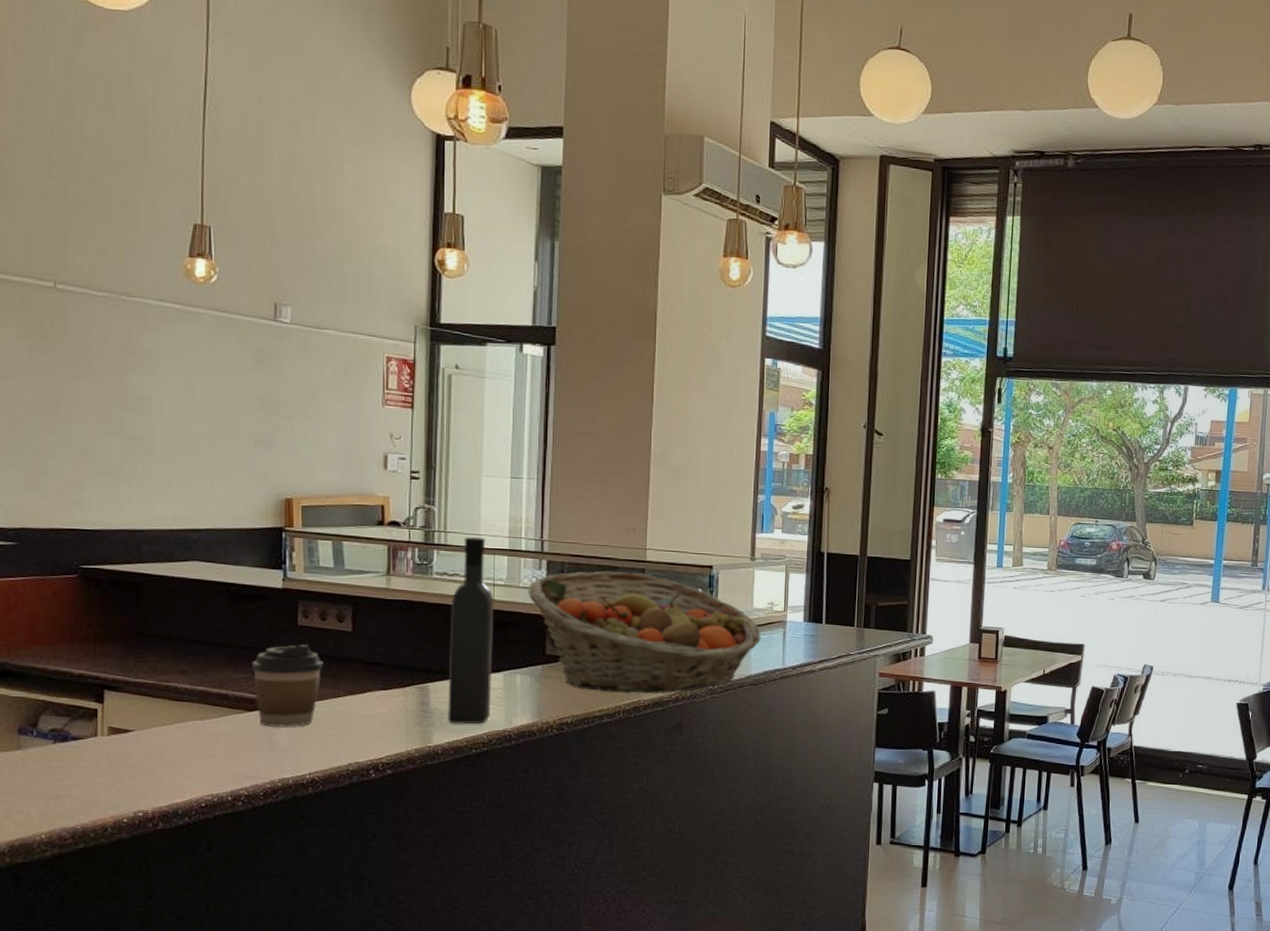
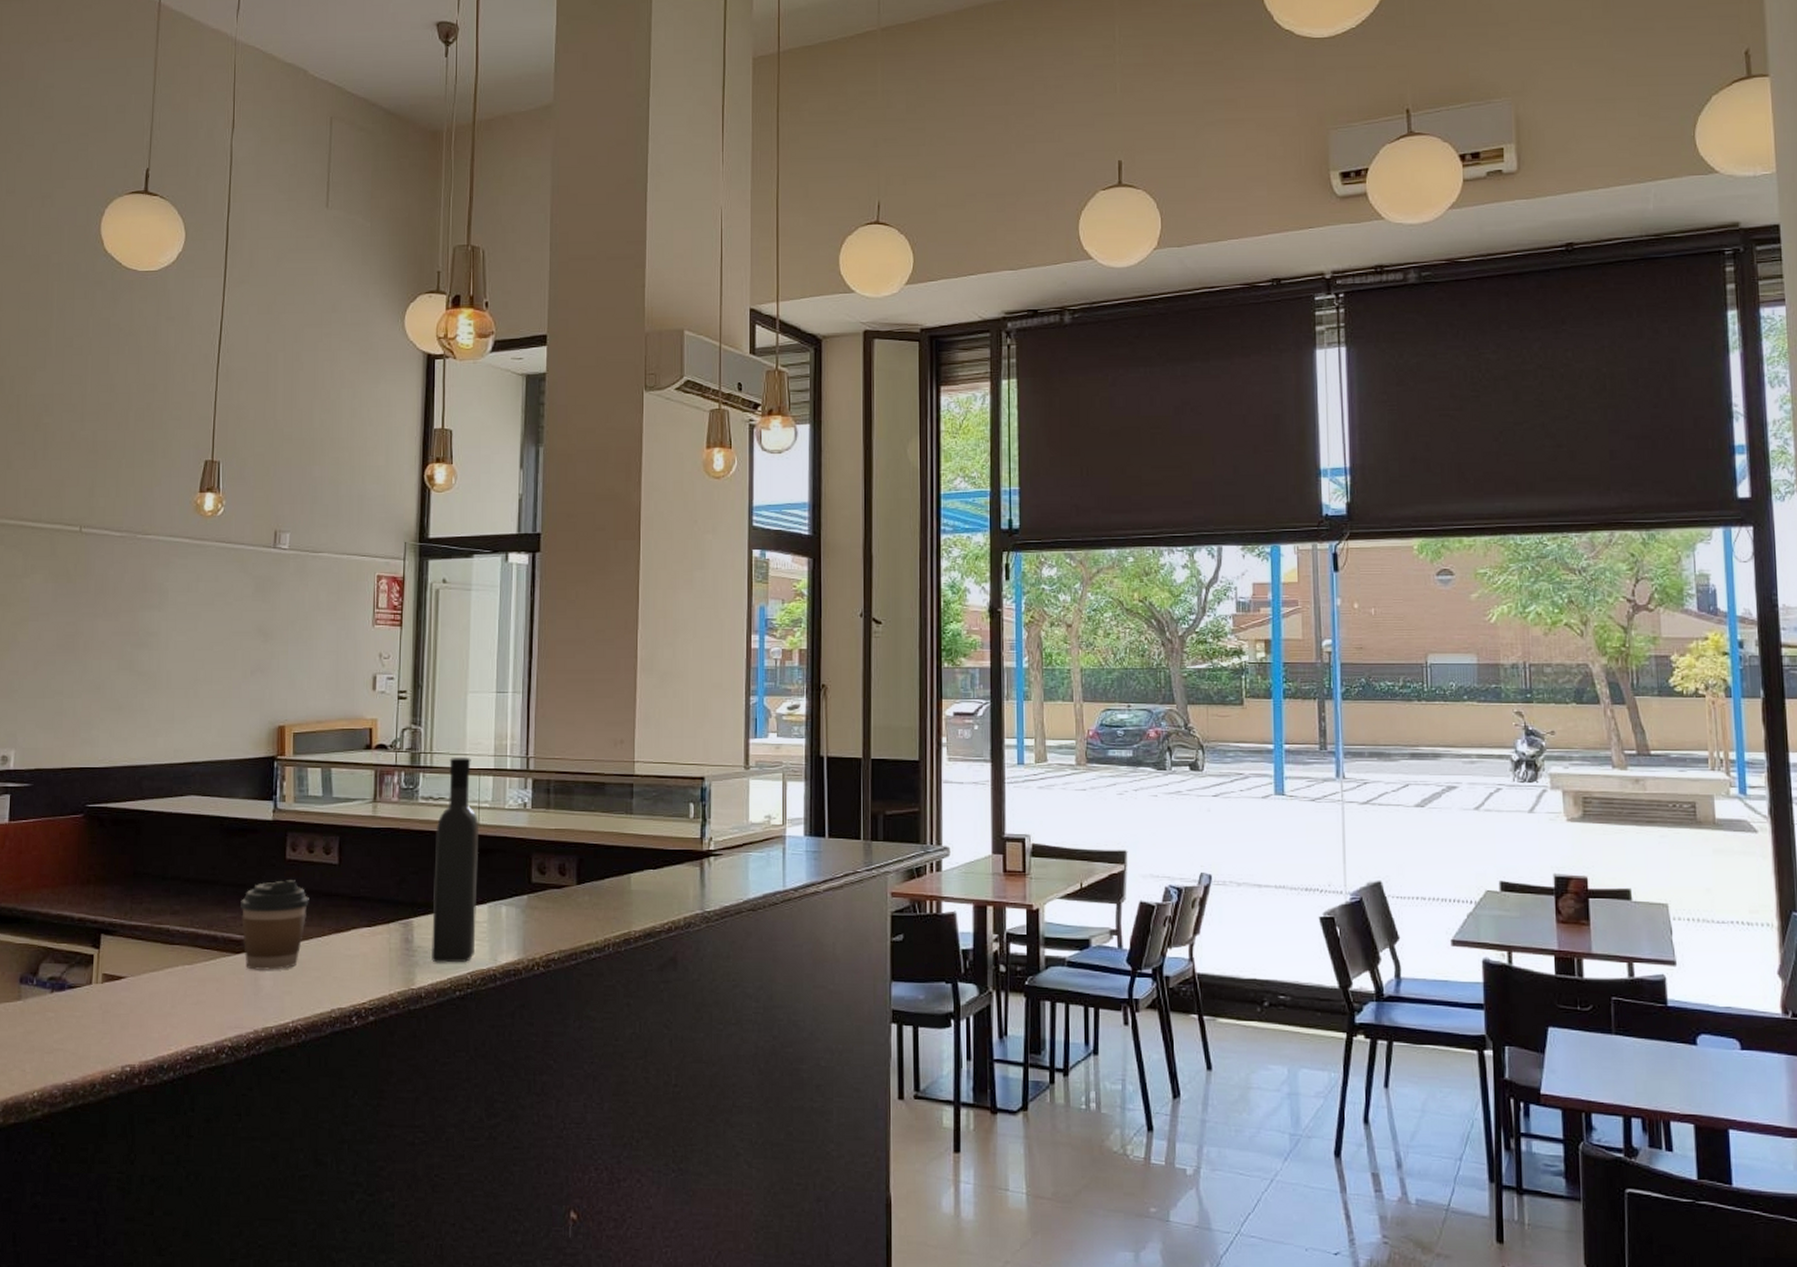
fruit basket: present [528,571,761,694] -> none [513,787,759,924]

